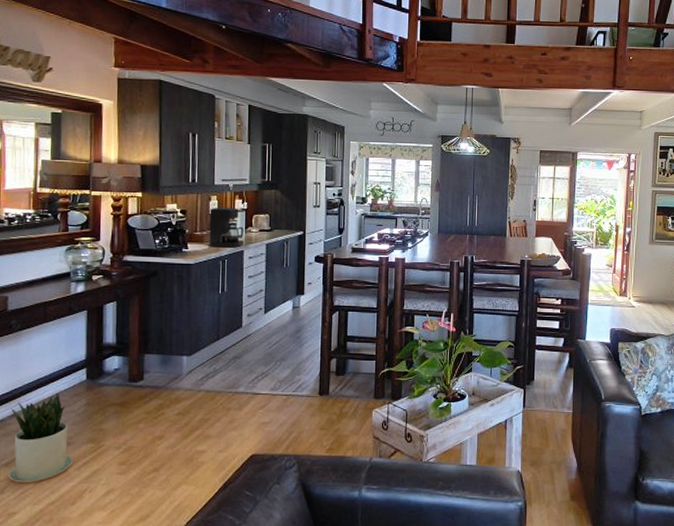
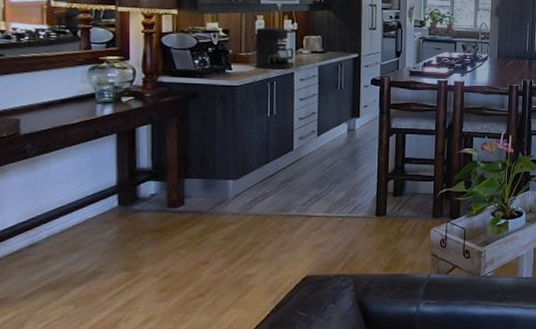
planter: present [8,394,74,484] -> none [28,221,106,316]

